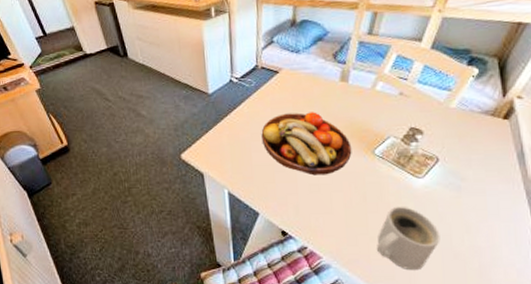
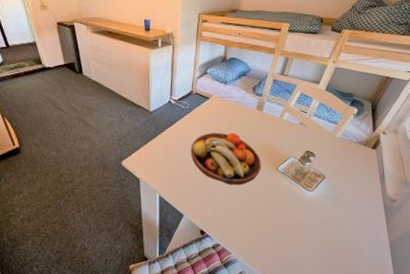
mug: present [377,206,440,271] -> none [274,213,322,265]

